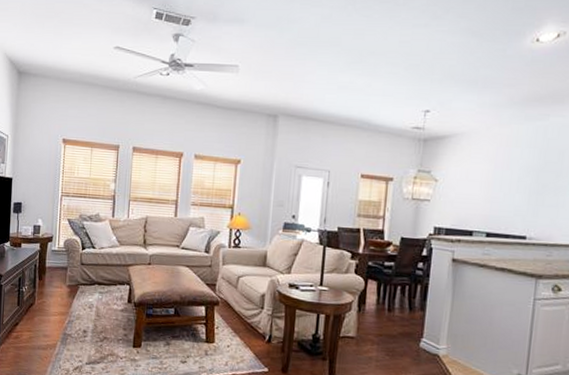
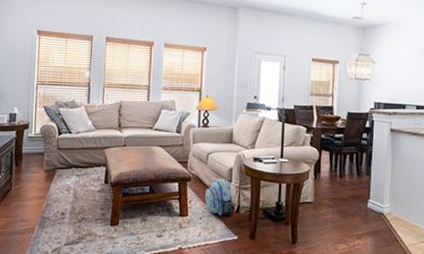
backpack: none [233,305,266,347] -> present [204,178,235,217]

